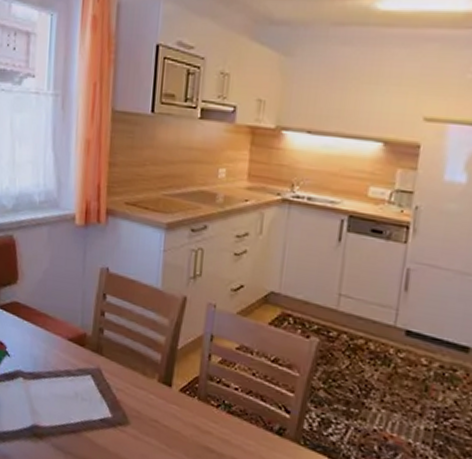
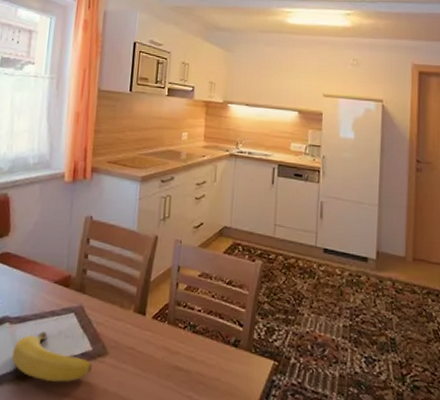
banana: none [27,391,112,447] -> present [11,331,92,383]

